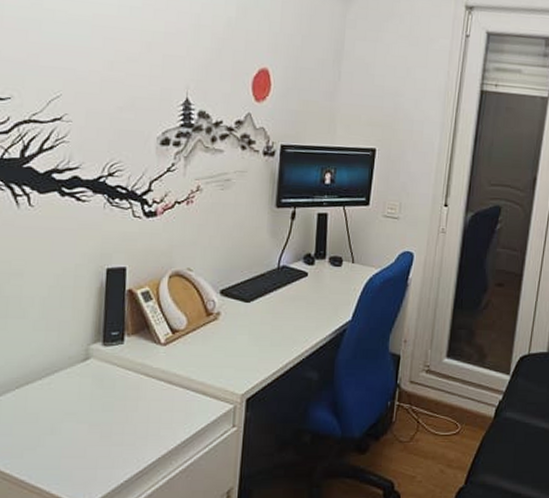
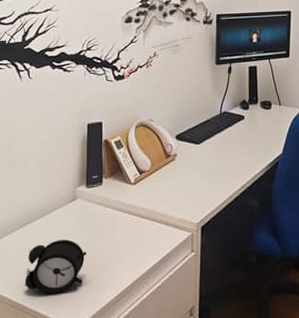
alarm clock: none [20,405,102,467] -> present [24,239,87,294]

